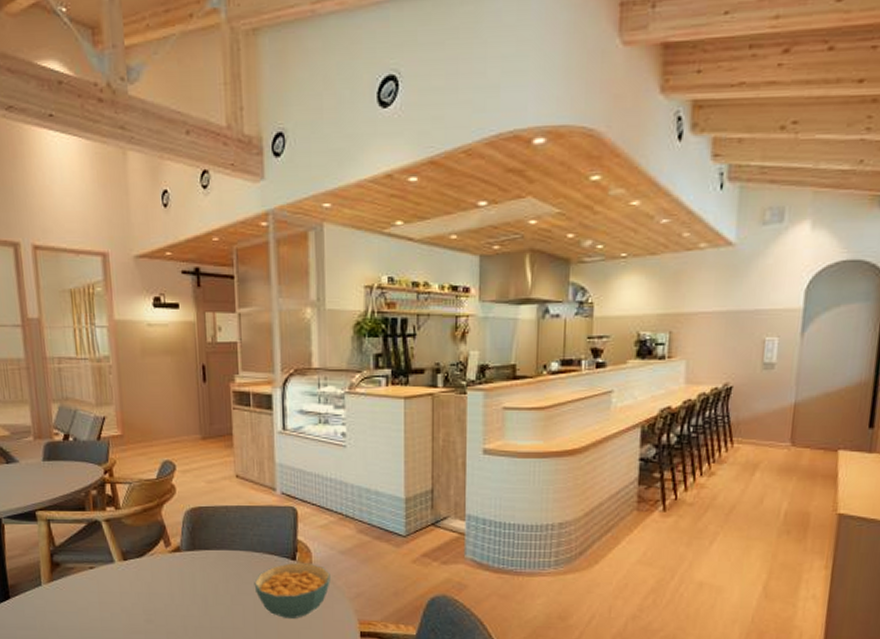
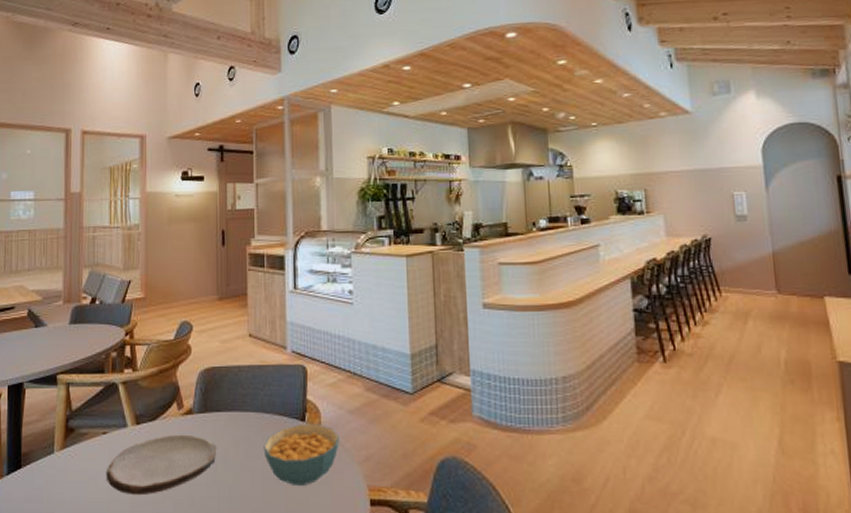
plate: none [96,570,207,625] -> present [105,434,217,496]

